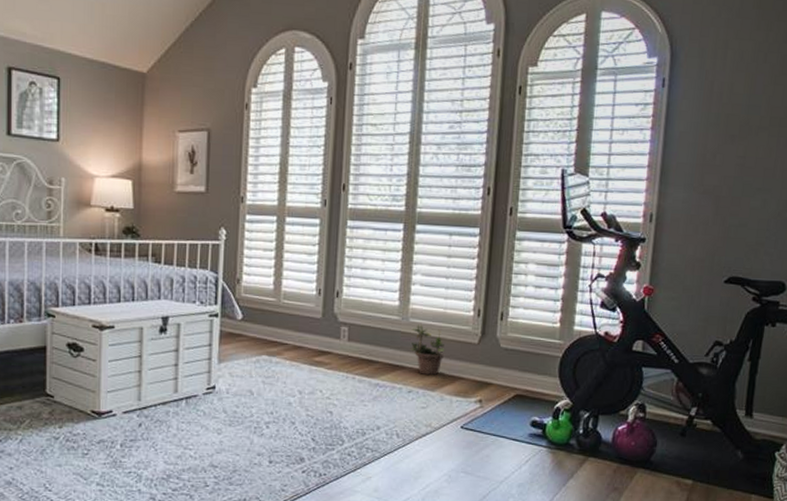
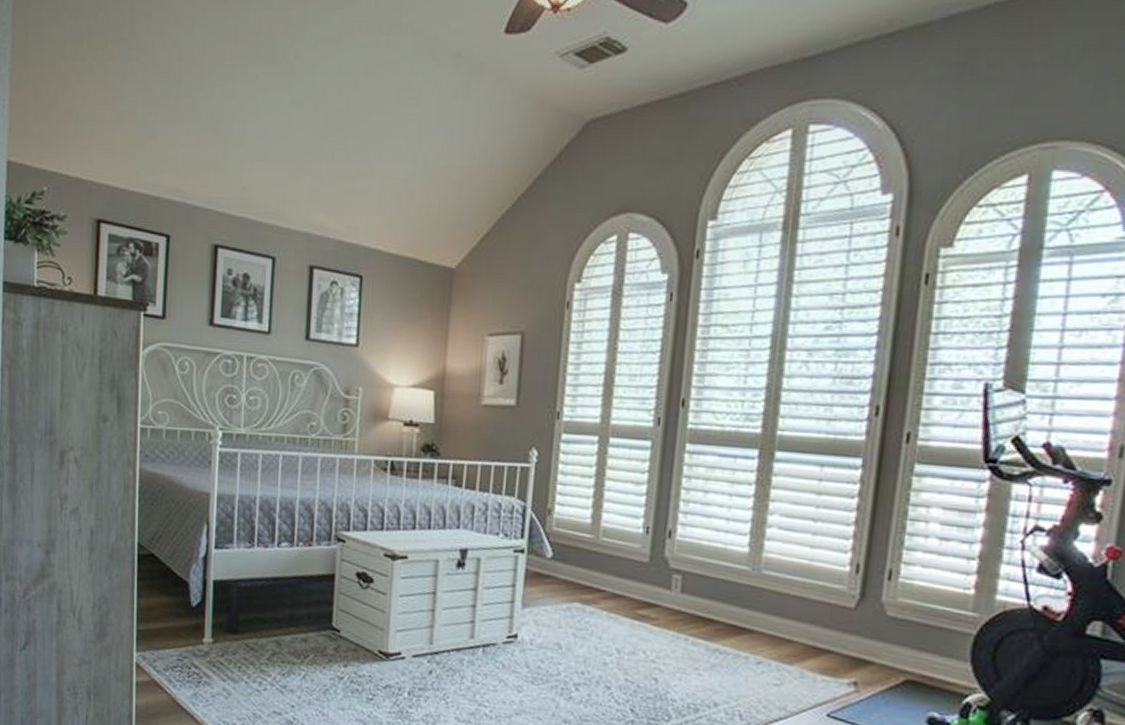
potted plant: present [410,324,445,376] -> none [761,578,809,645]

